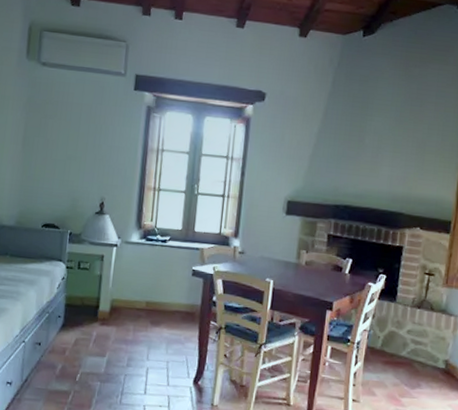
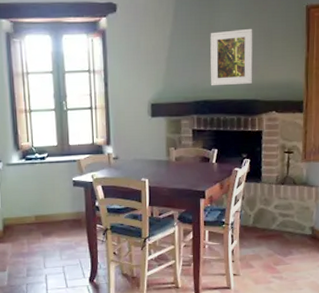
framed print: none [353,136,406,195] -> present [210,28,253,86]

